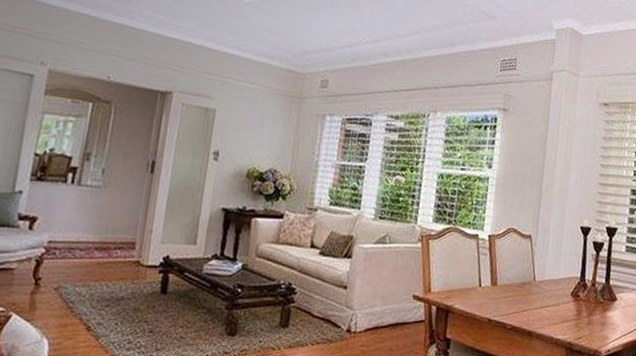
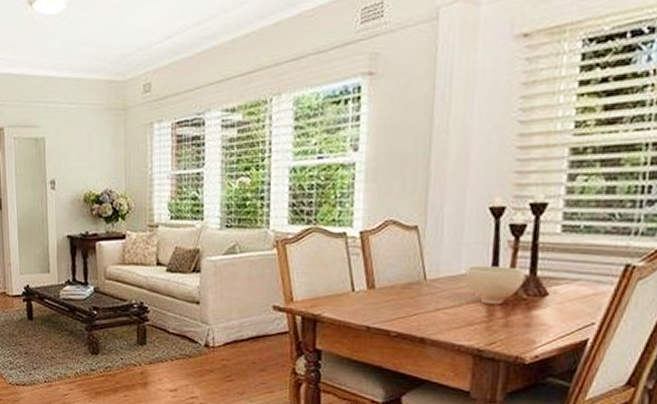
bowl: none [562,272,602,306] -> present [465,265,525,305]

